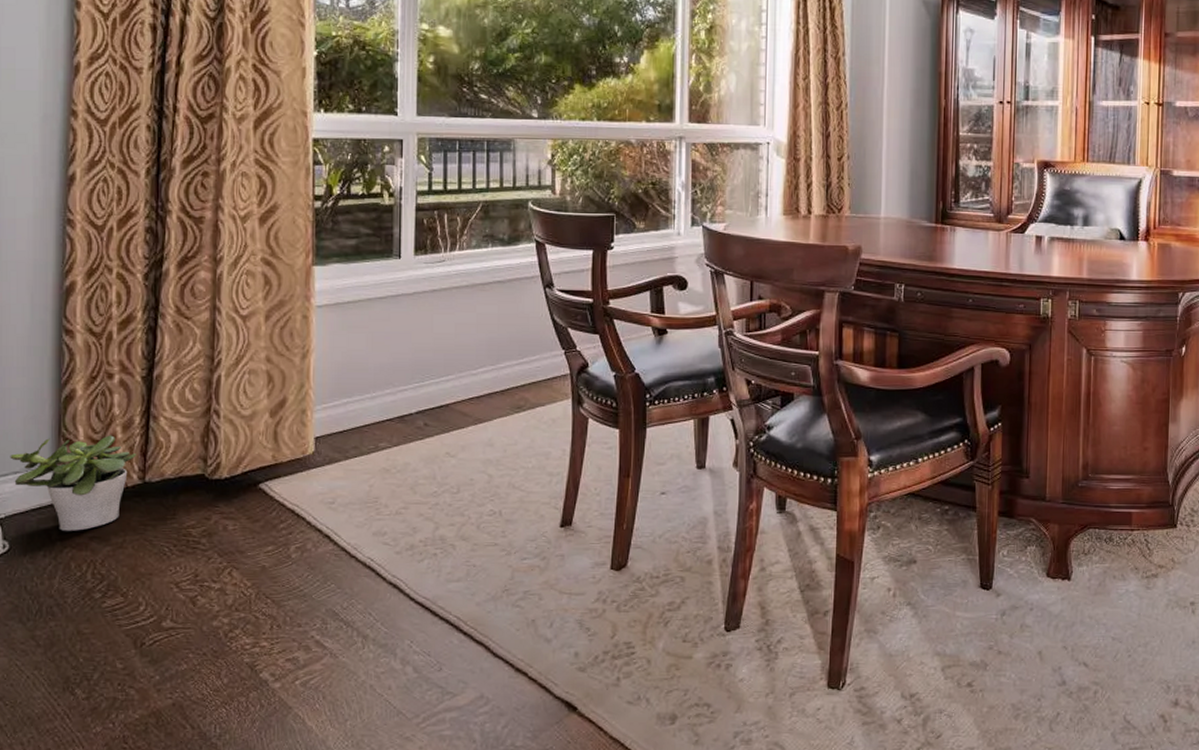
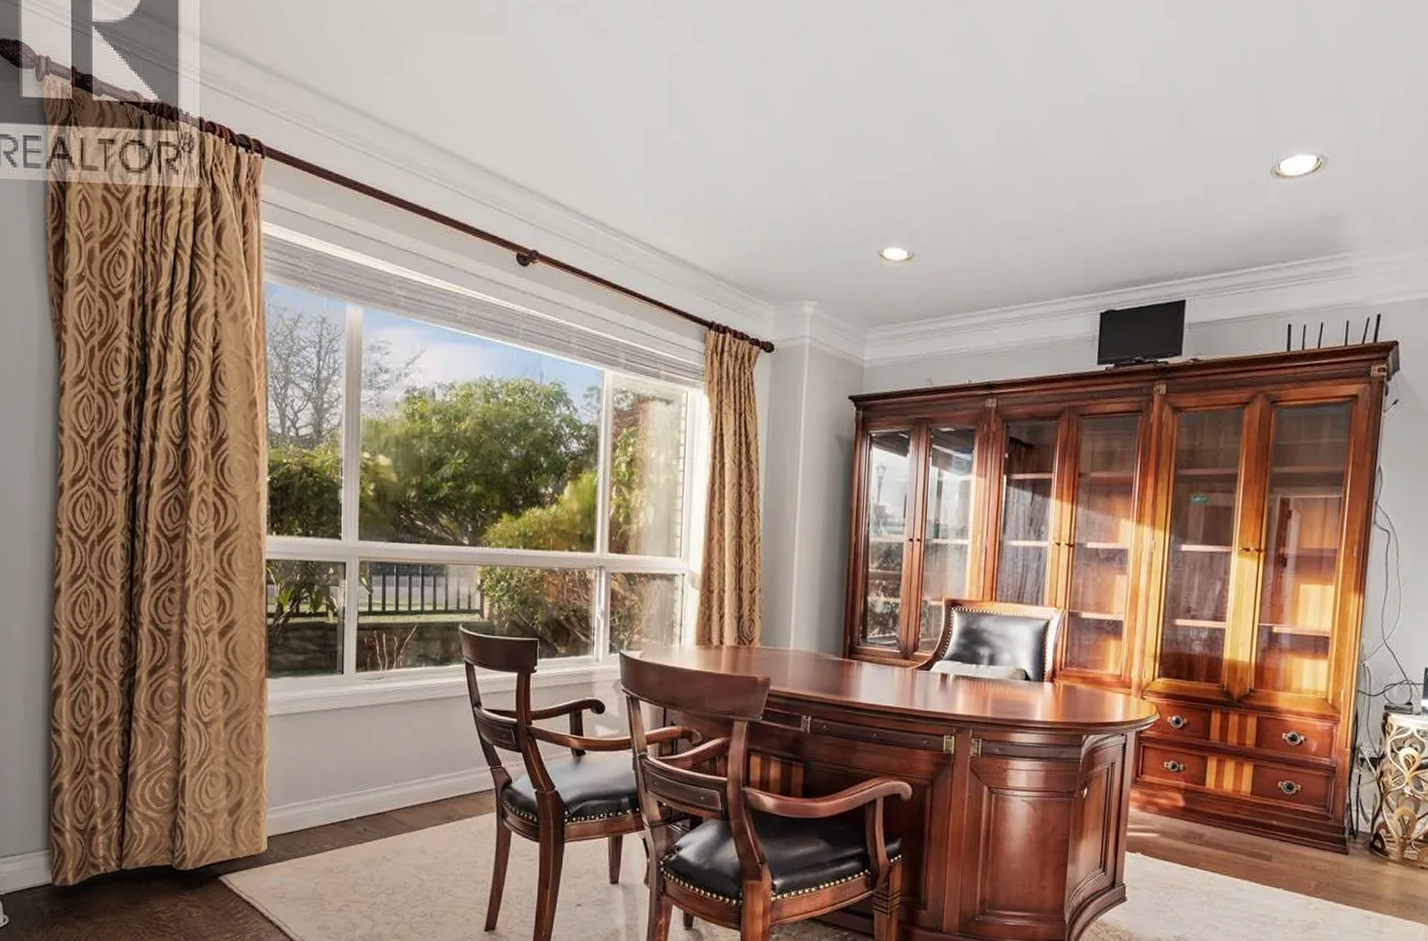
potted plant: present [10,435,136,532] -> none [8,825,114,911]

